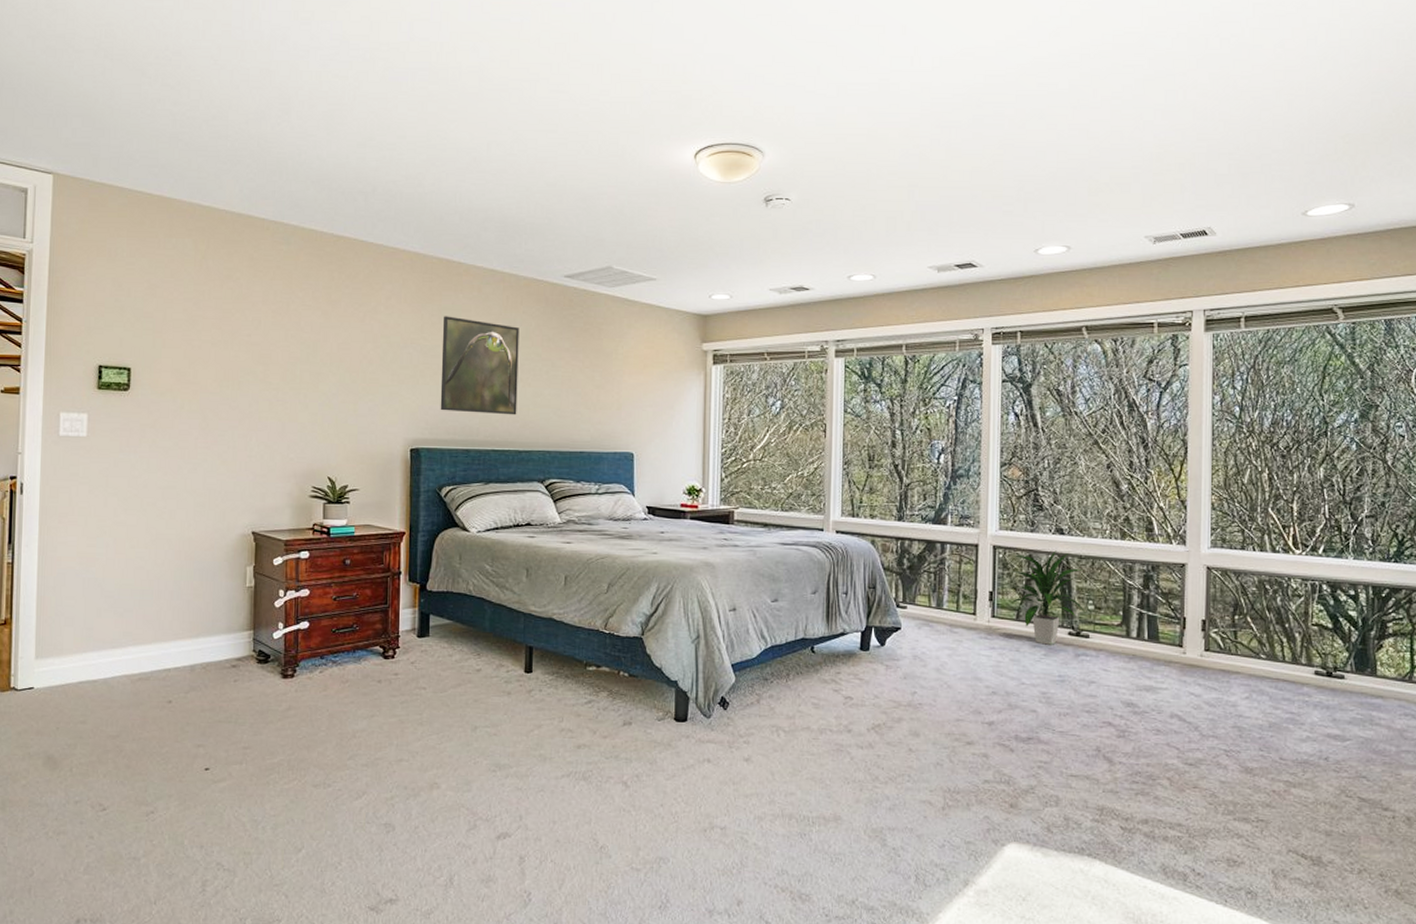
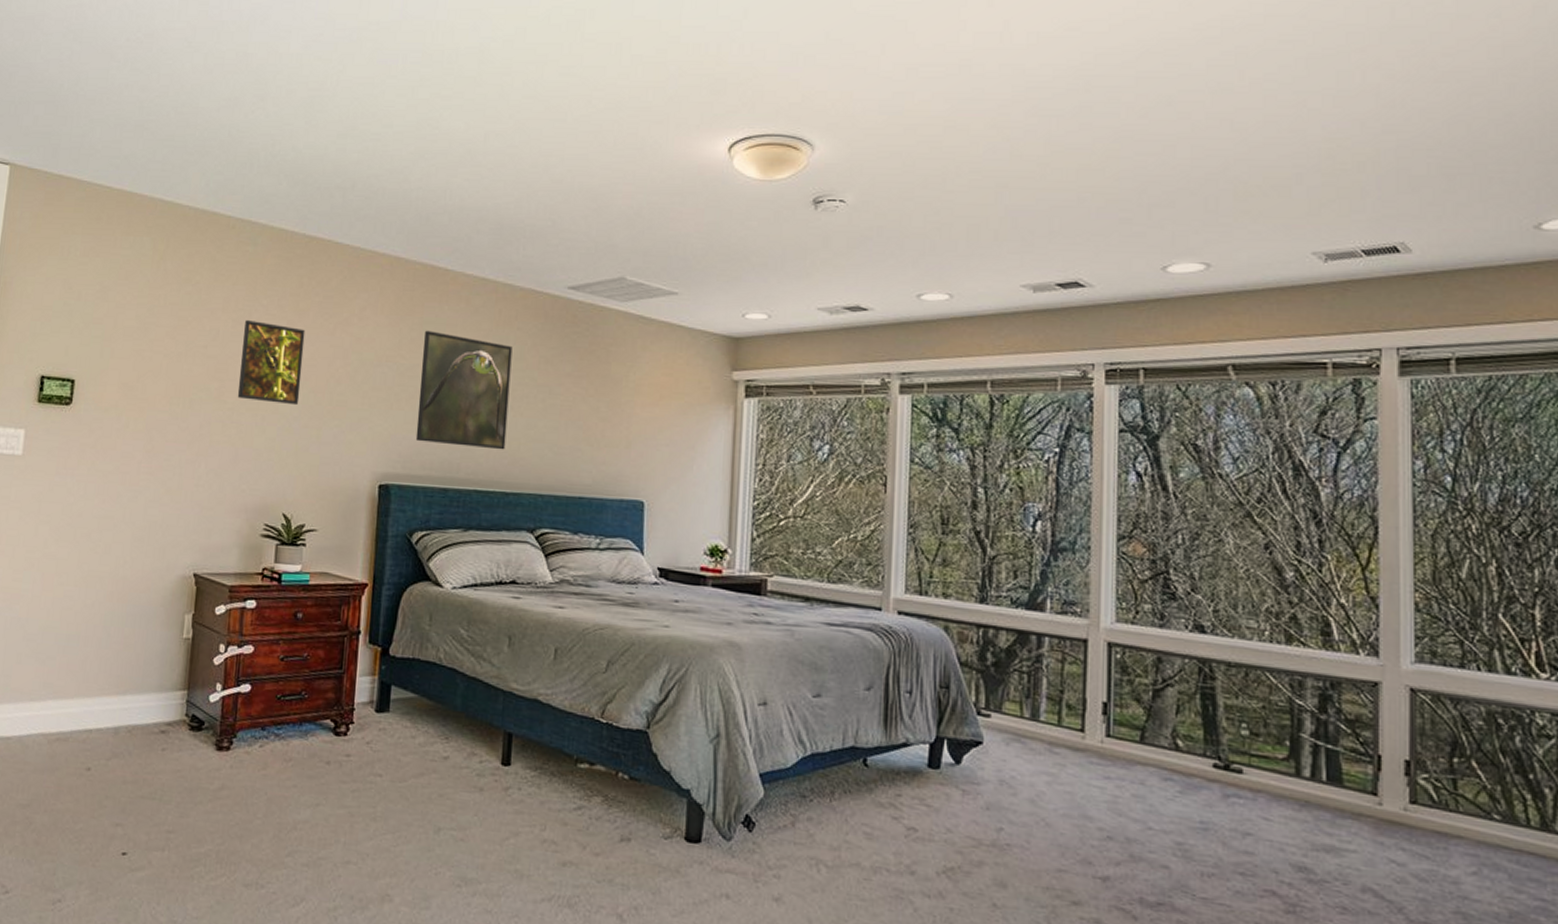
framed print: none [281,311,339,384] -> present [237,320,306,406]
indoor plant: present [1010,550,1086,645] -> none [1132,653,1238,780]

